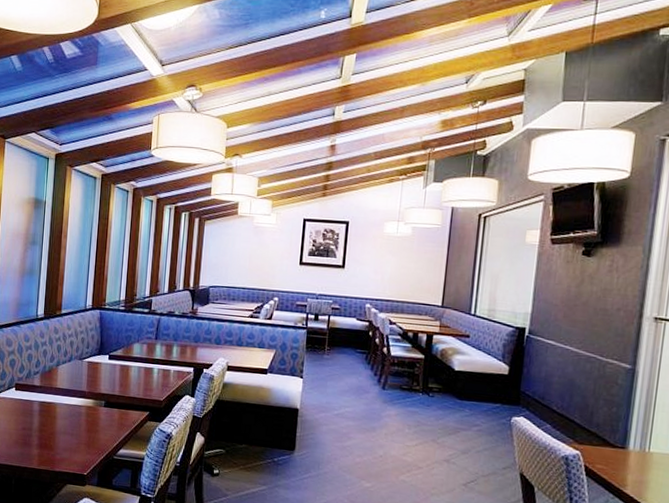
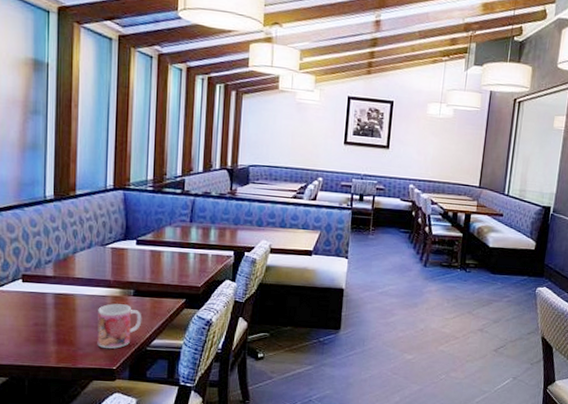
mug: none [72,413,111,456] -> present [97,303,142,349]

